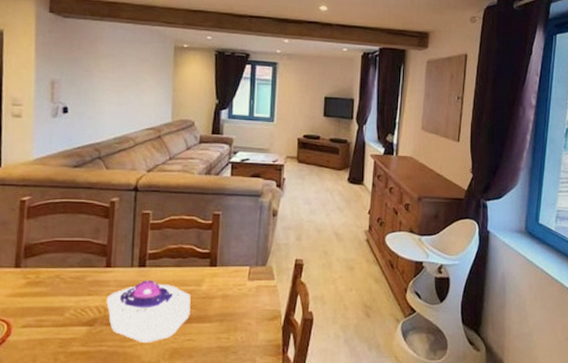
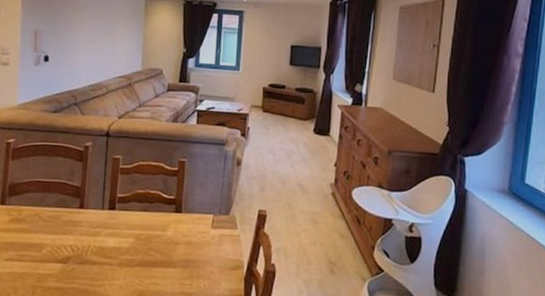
decorative bowl: present [106,281,191,342] -> none [79,223,157,283]

